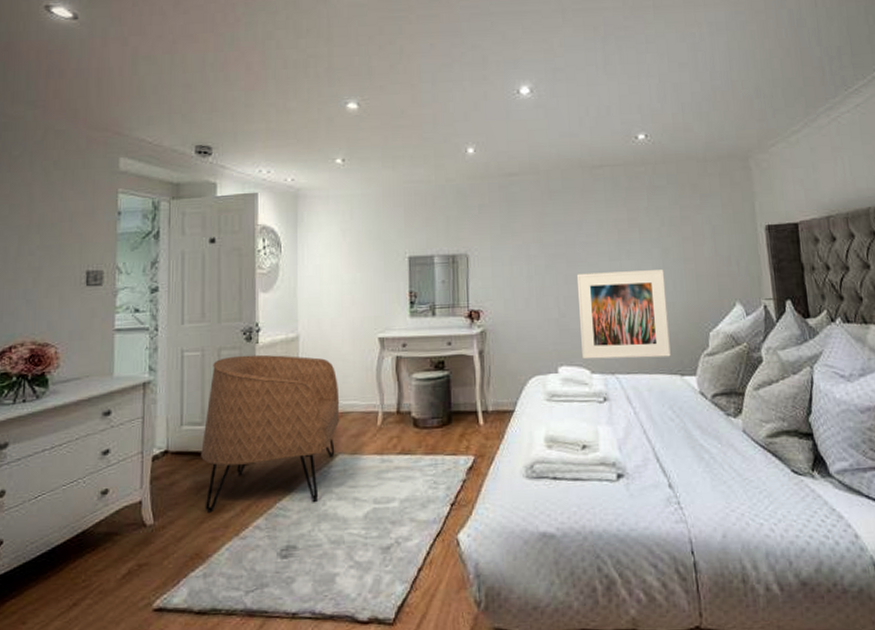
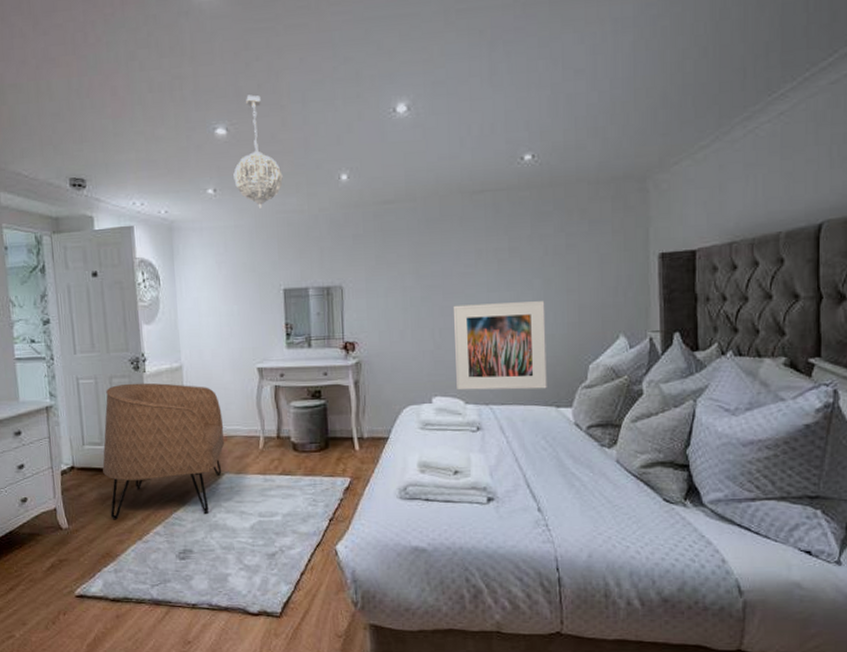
pendant light: none [363,74,411,178] -> present [233,95,283,208]

